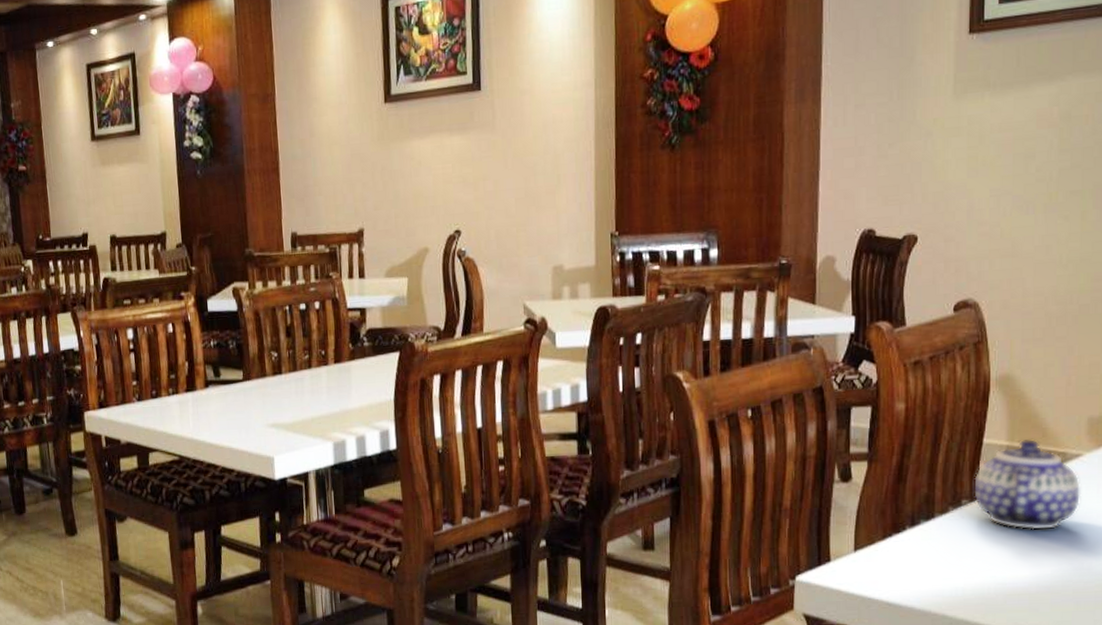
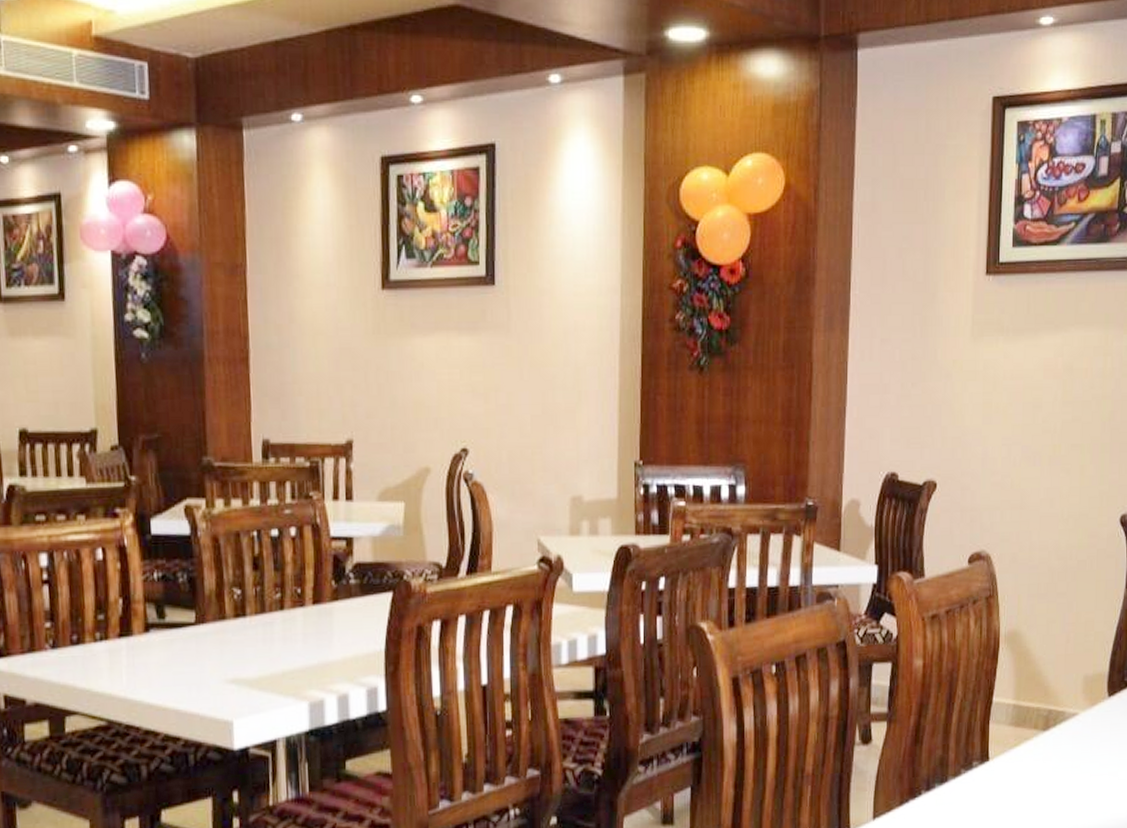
teapot: present [974,438,1082,530] -> none [984,697,1077,792]

